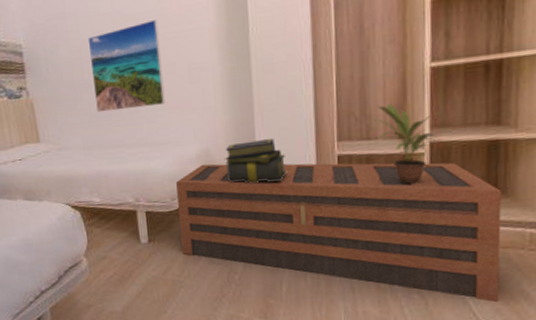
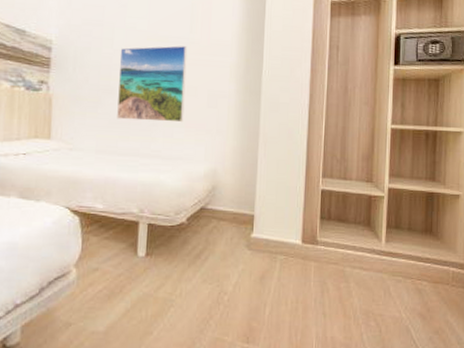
storage bench: present [176,162,501,302] -> none [178,183,434,330]
stack of books: present [224,138,287,183] -> none [228,166,281,208]
potted plant: present [372,104,442,184] -> none [349,152,397,221]

